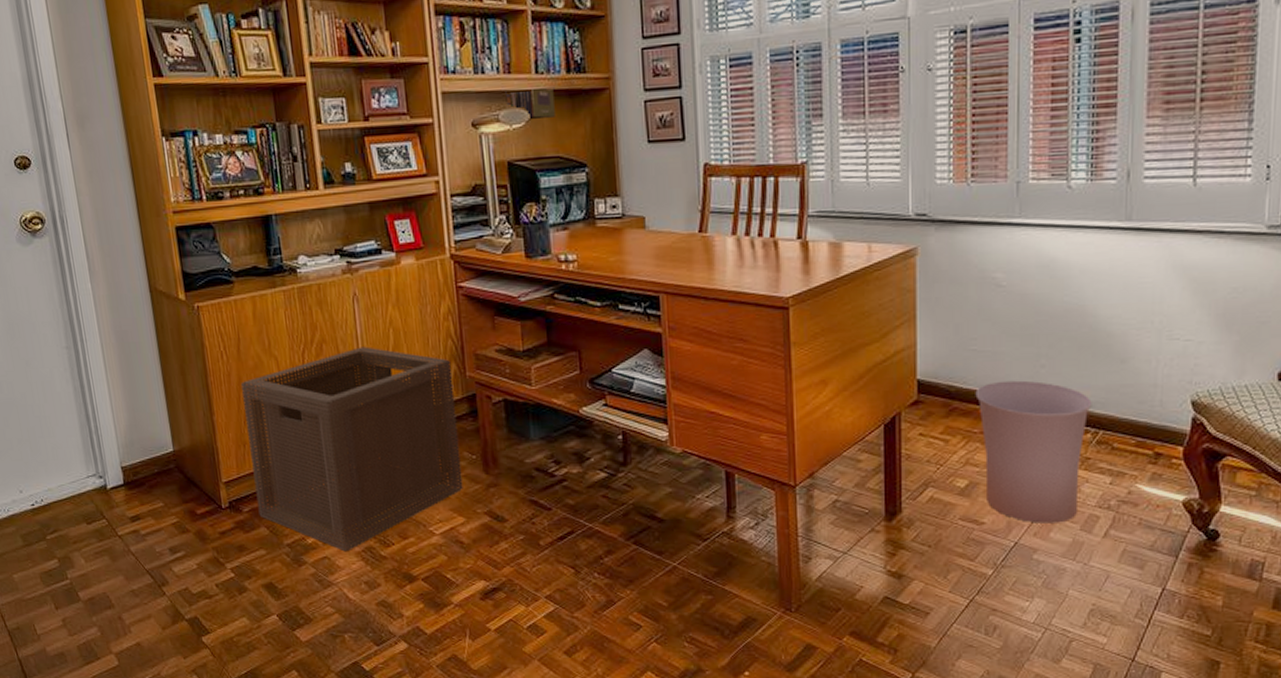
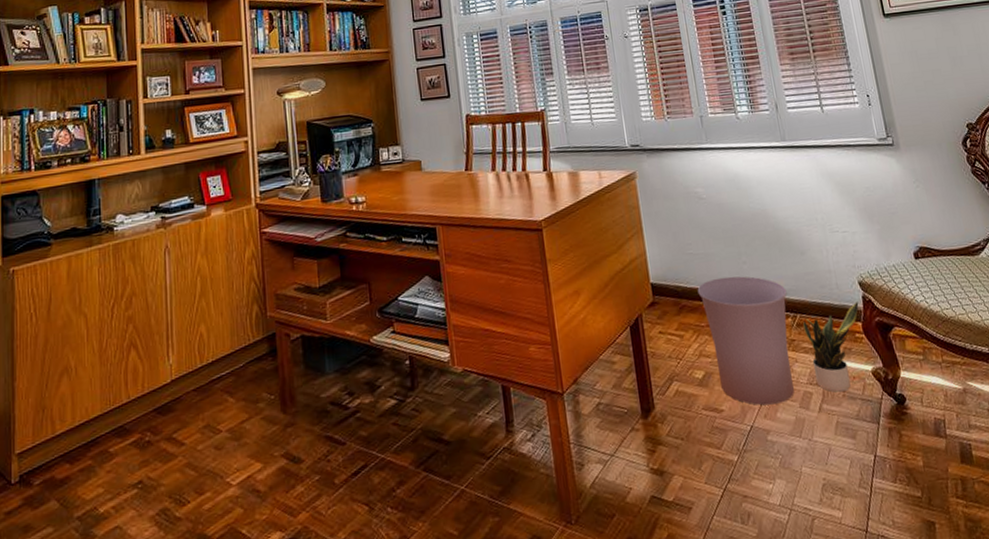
storage basket: present [241,347,463,552] -> none [48,296,261,518]
books: present [507,88,555,121] -> none [307,62,346,88]
potted plant: none [1105,423,1186,519] -> present [803,301,859,393]

